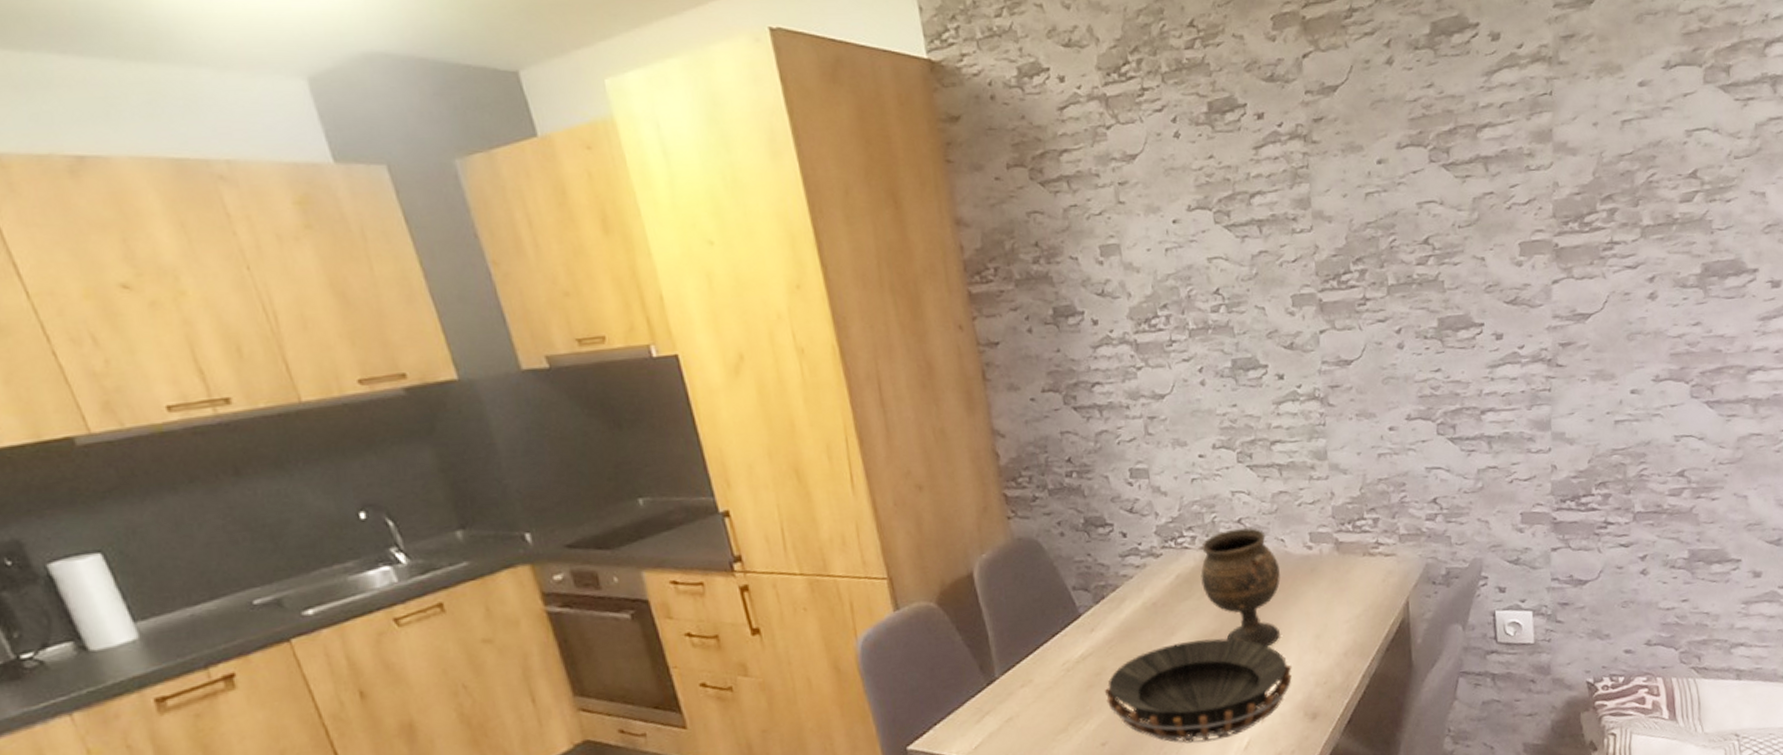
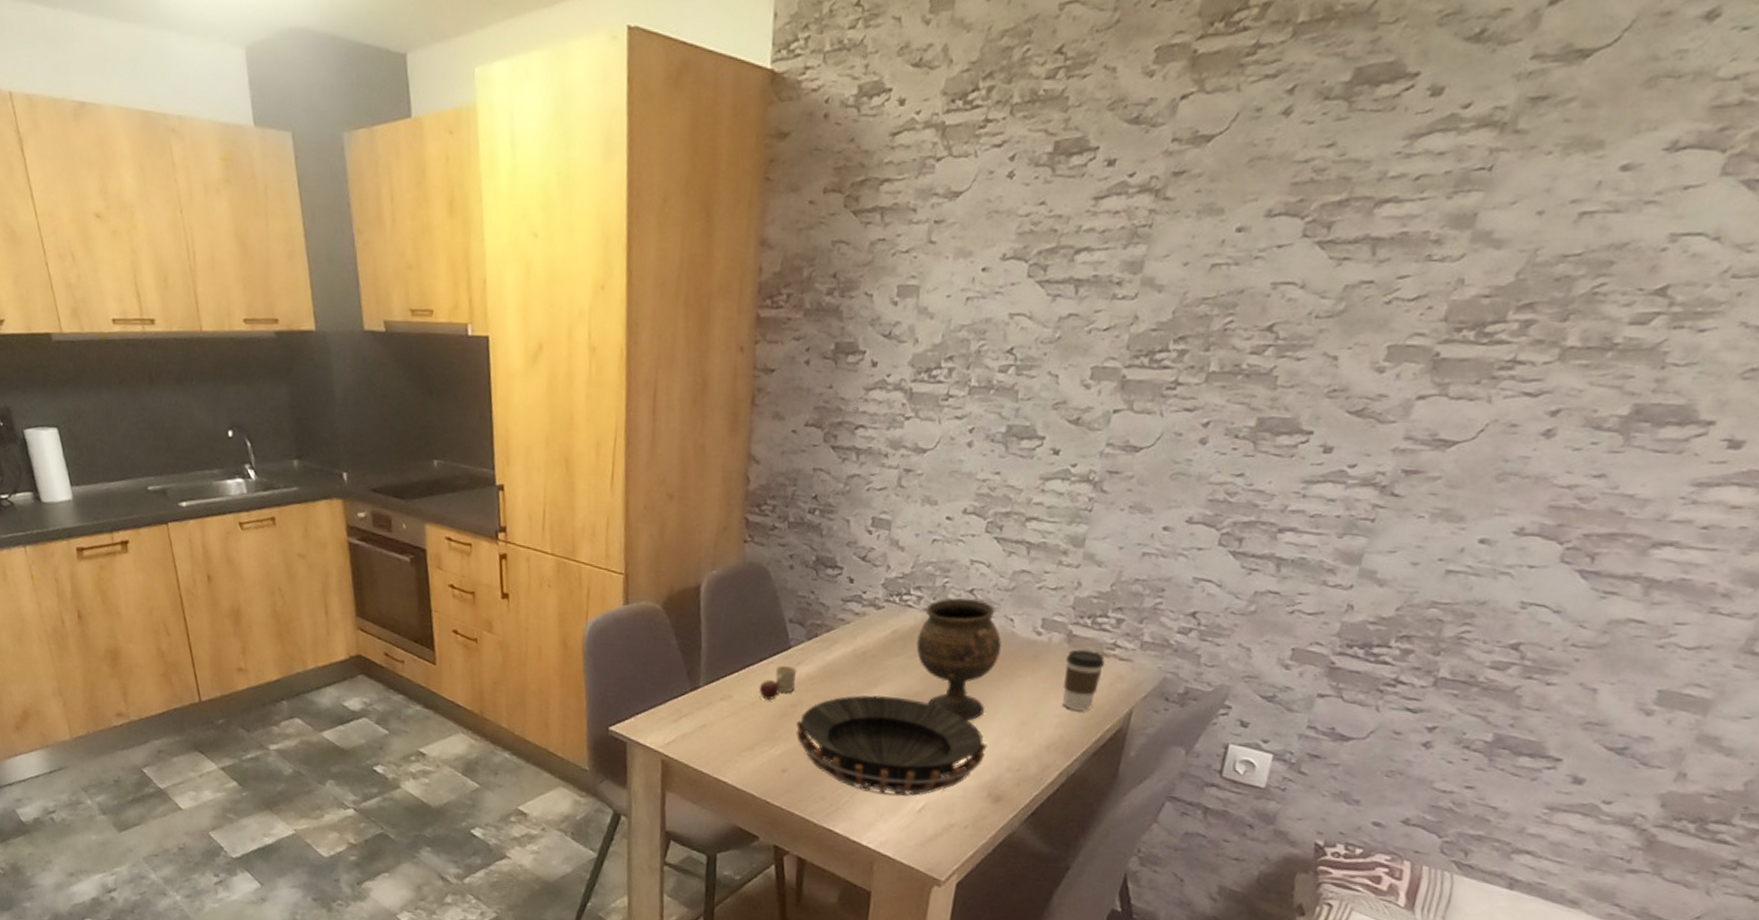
mug: none [1058,633,1095,676] -> present [759,665,798,701]
coffee cup: none [1339,552,1375,613] -> present [1062,648,1105,711]

